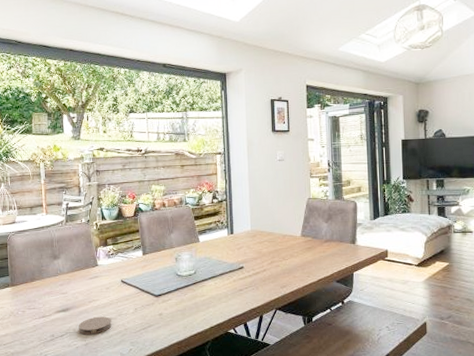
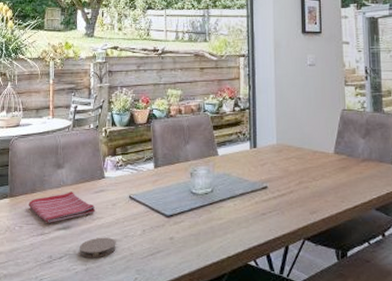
dish towel: none [29,279,91,307] -> present [28,192,96,223]

